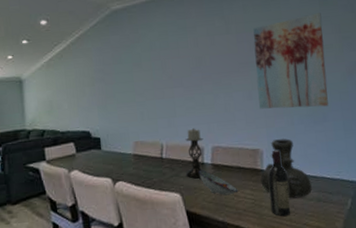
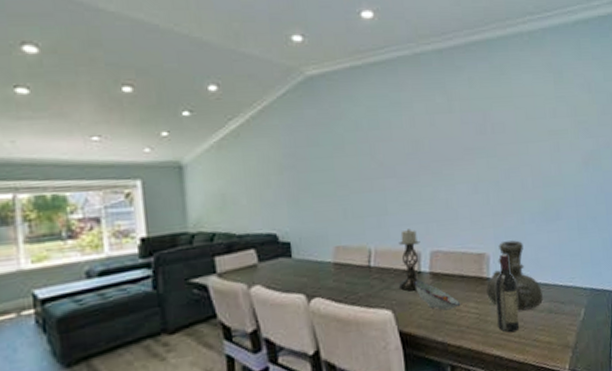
wall art: present [253,13,329,109] -> none [480,91,562,205]

